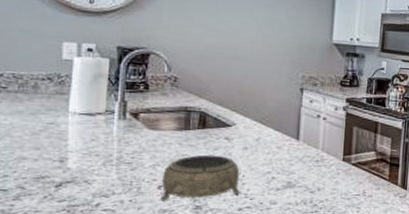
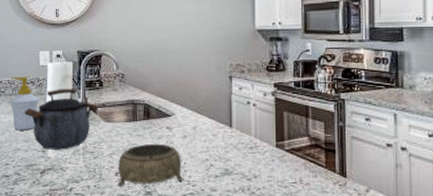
soap bottle: none [13,69,60,136] -> present [9,76,40,131]
kettle: none [35,88,141,160] -> present [24,88,98,150]

